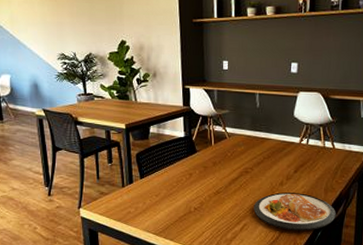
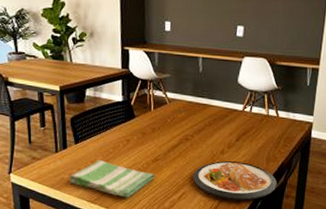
dish towel: none [135,194,217,230] -> present [69,160,155,198]

